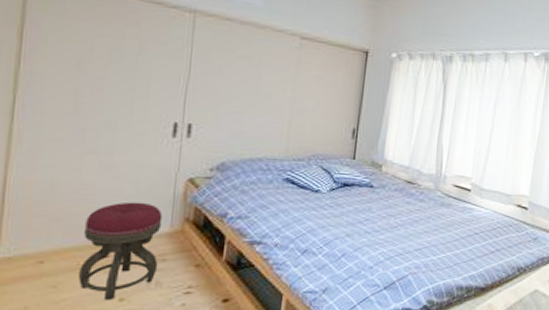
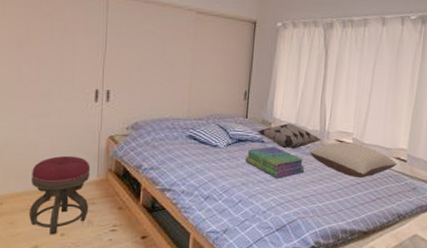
stack of books: none [351,191,418,229] -> present [245,146,305,179]
decorative pillow: none [366,166,438,195] -> present [258,123,322,149]
pillow: none [424,187,518,228] -> present [310,142,397,178]

